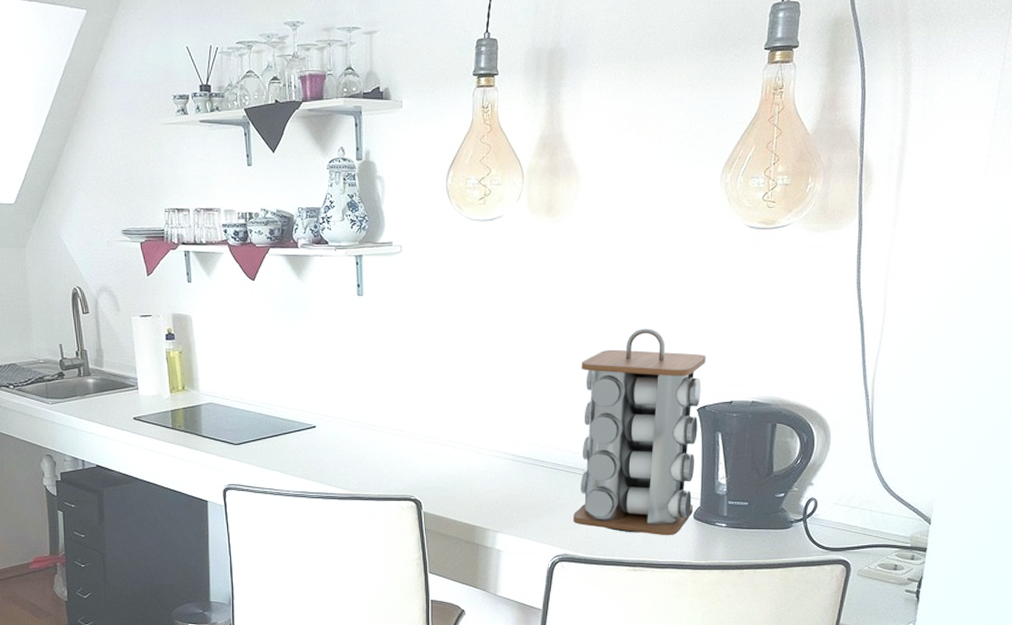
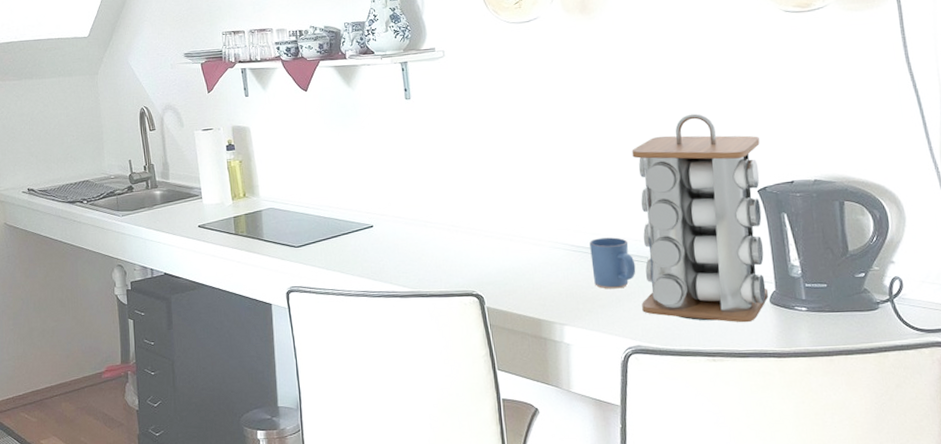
mug: none [529,449,572,499] -> present [589,237,636,289]

